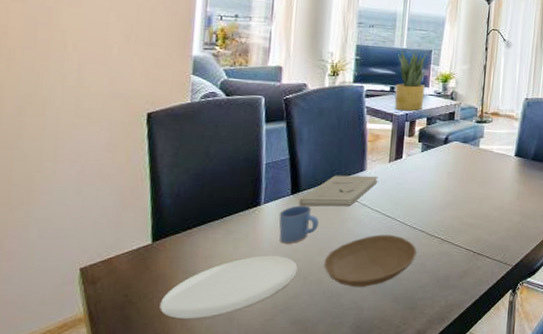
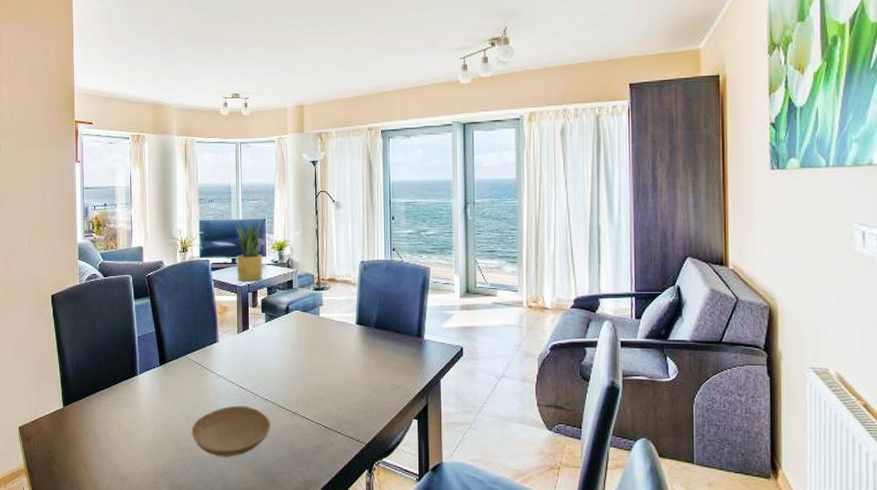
plate: present [160,255,298,320] -> none [73,422,171,477]
mug: present [278,205,319,244] -> none [152,376,184,412]
book: present [298,175,378,206] -> none [166,347,230,376]

